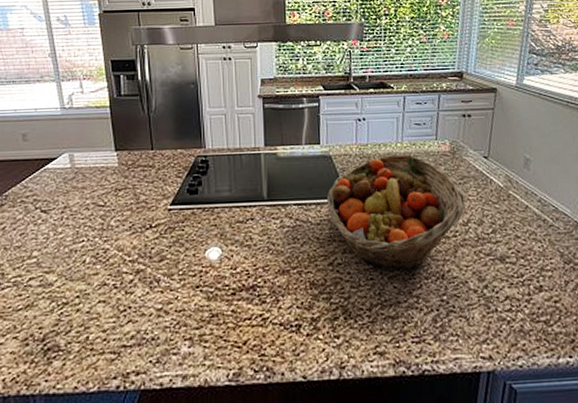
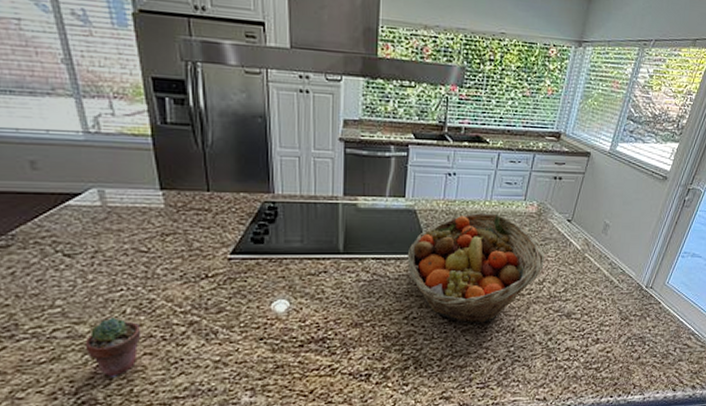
potted succulent: none [52,267,97,324] -> present [85,318,141,377]

